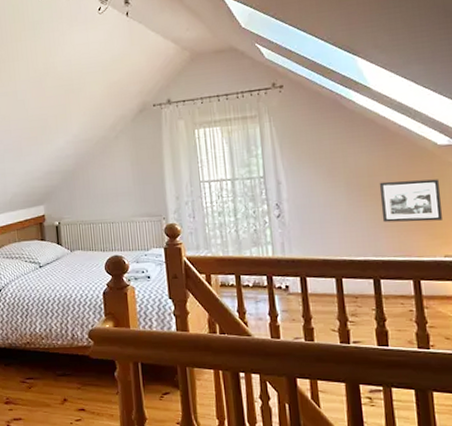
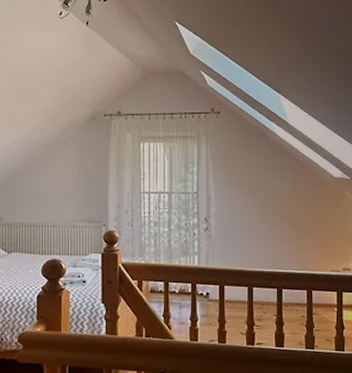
picture frame: present [379,179,443,223] -> none [288,205,333,241]

